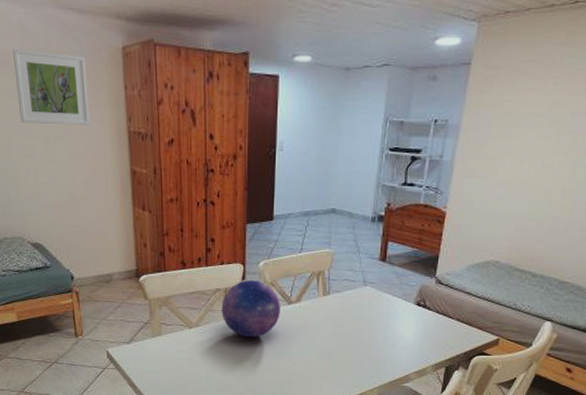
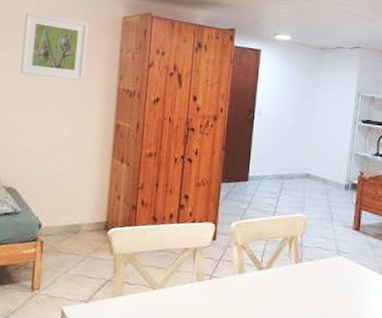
decorative ball: present [221,280,280,338] -> none [188,241,250,306]

